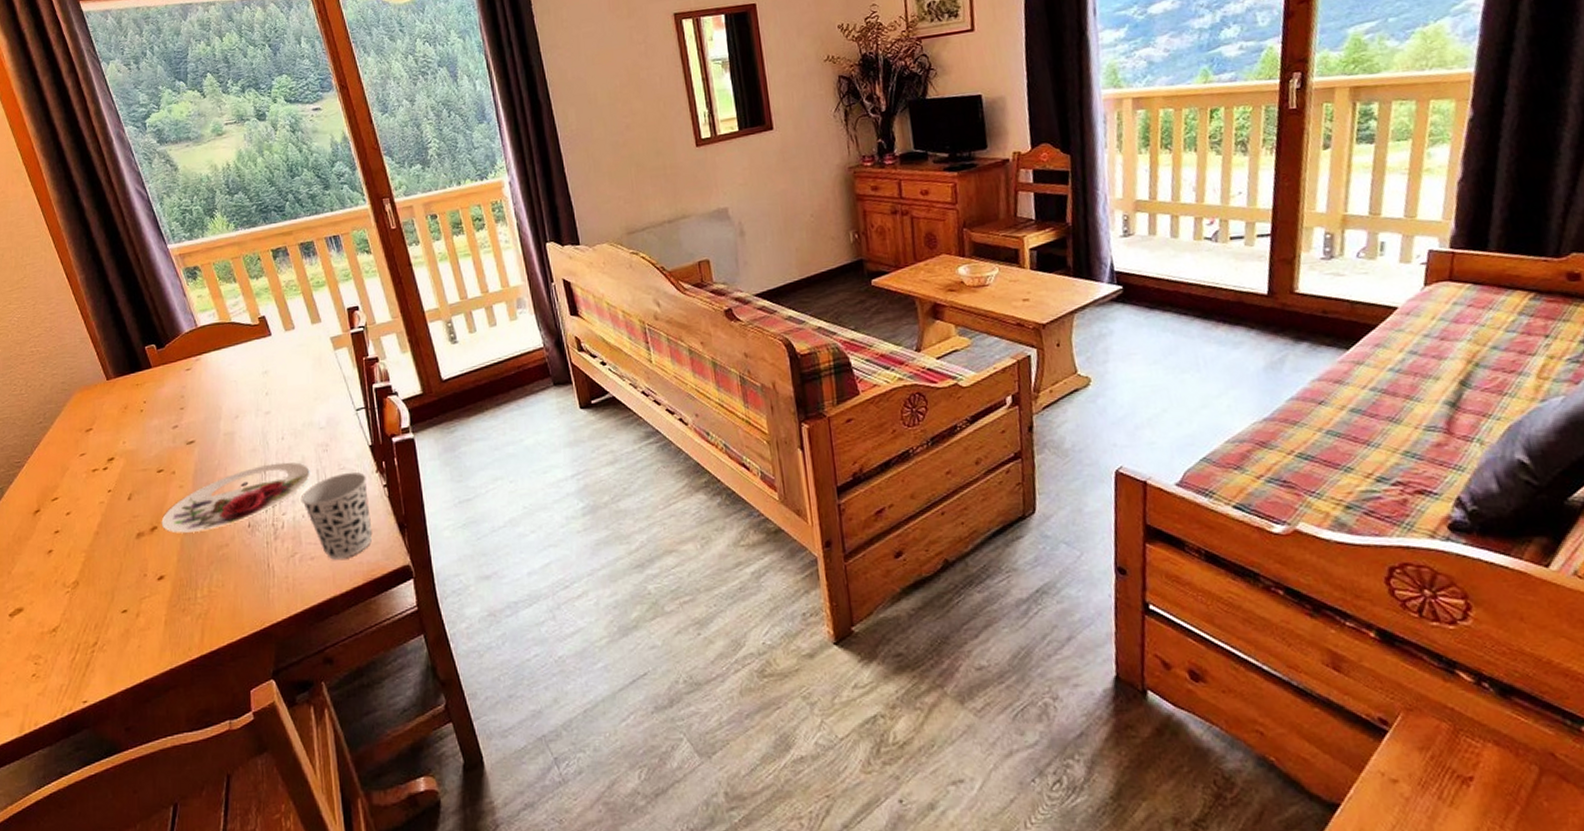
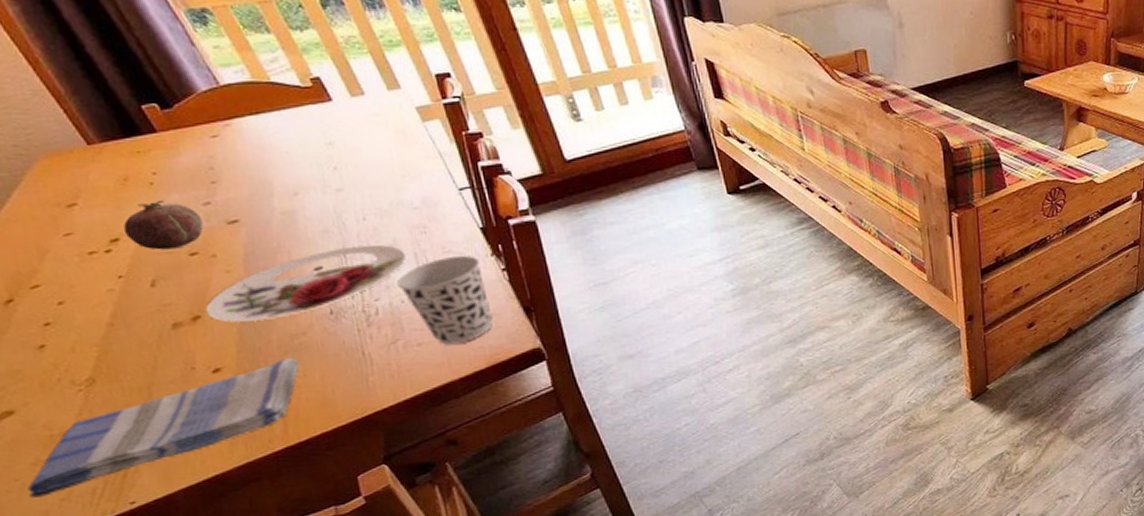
dish towel: none [19,568,220,691] -> present [27,357,300,498]
fruit: none [118,424,170,468] -> present [123,199,204,250]

